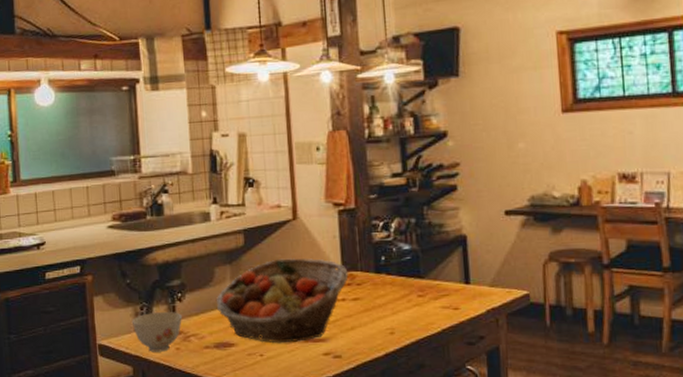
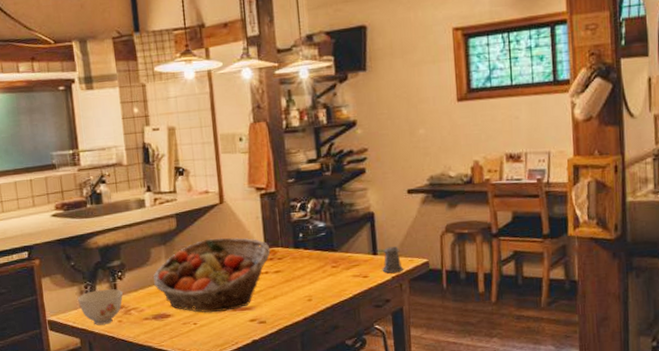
pepper shaker: none [466,275,501,306] -> present [374,246,404,273]

